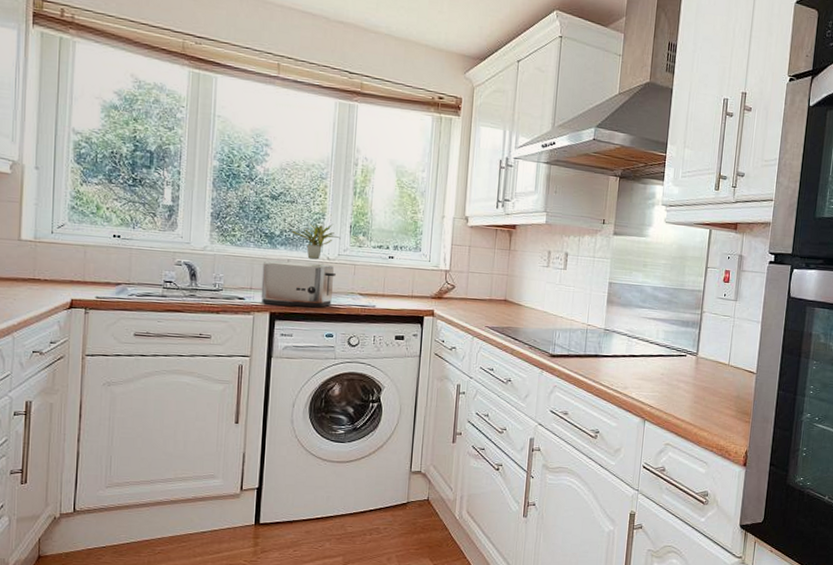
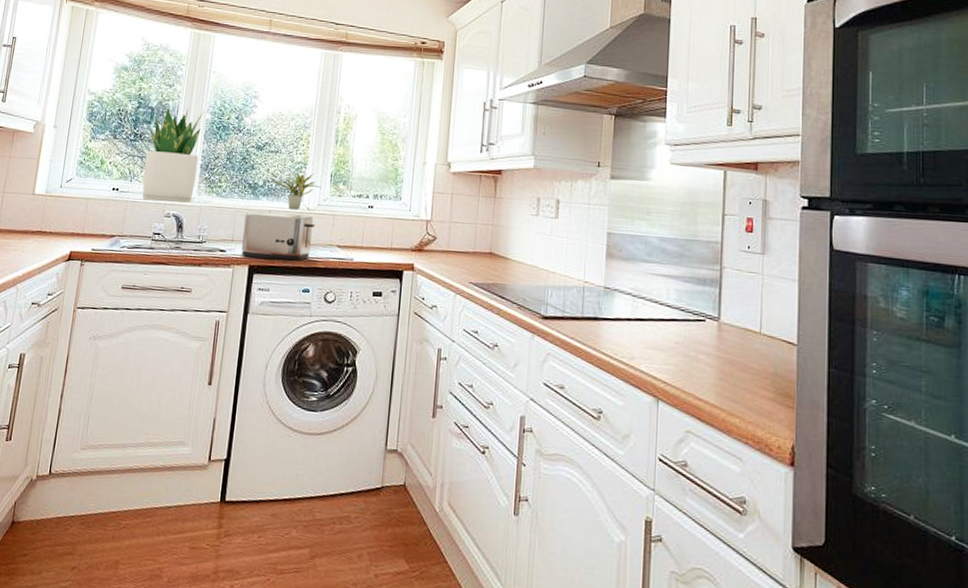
planter: none [147,153,211,251] -> present [142,108,204,203]

